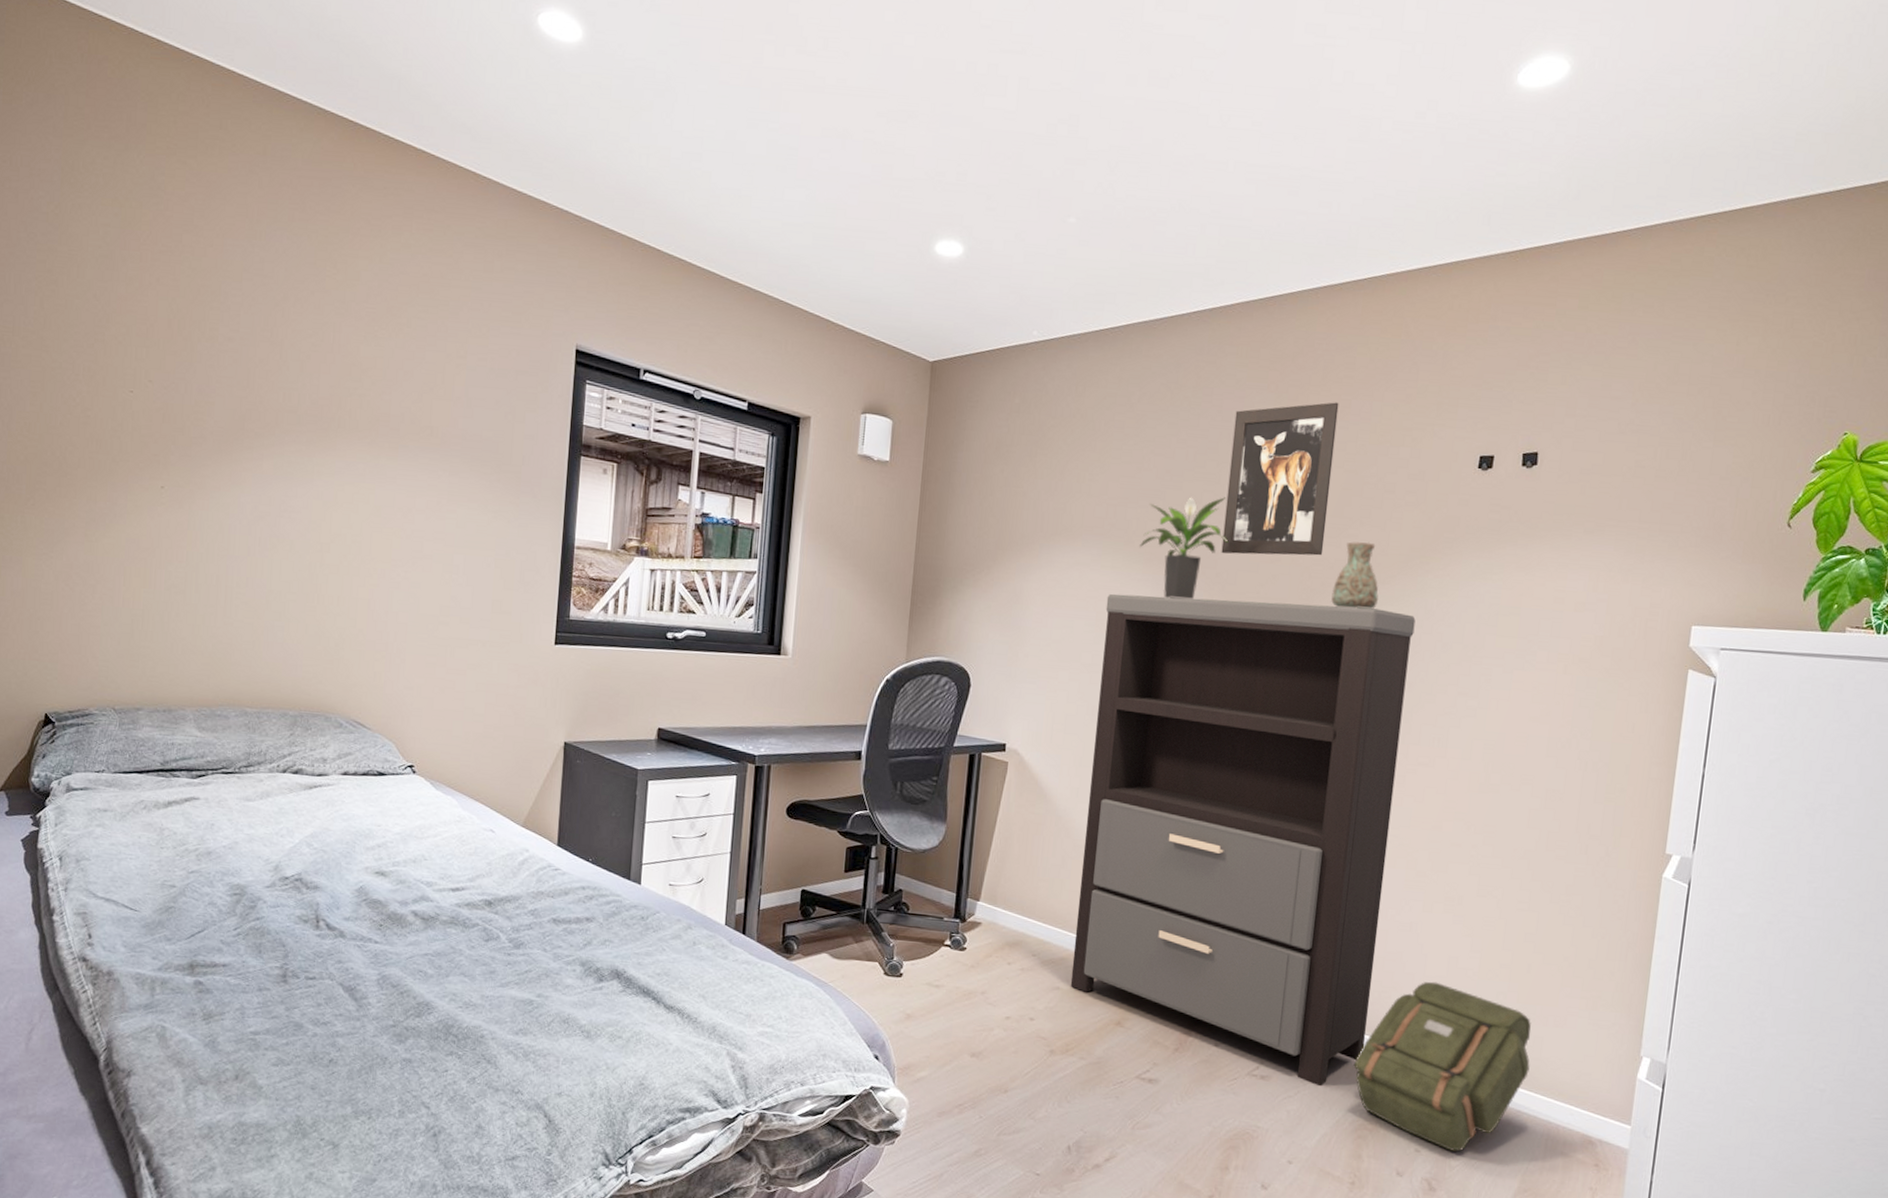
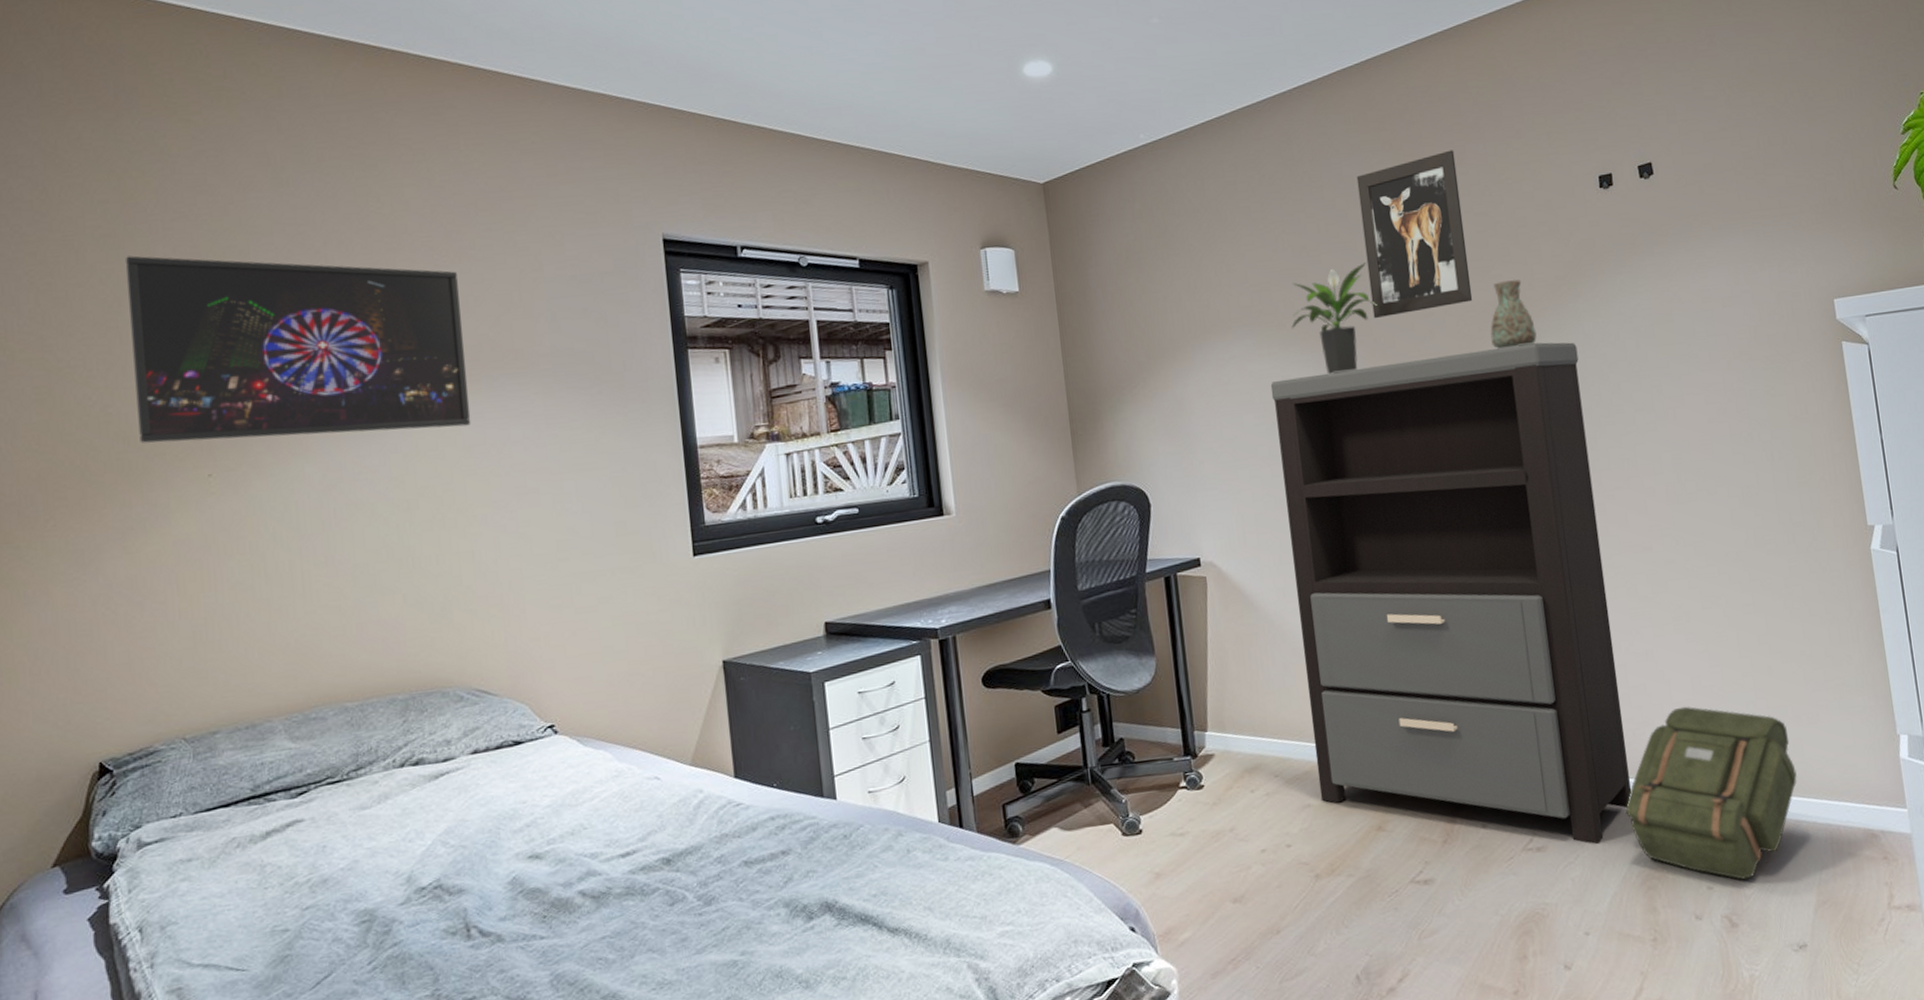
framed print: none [110,278,392,488] -> present [124,255,471,443]

